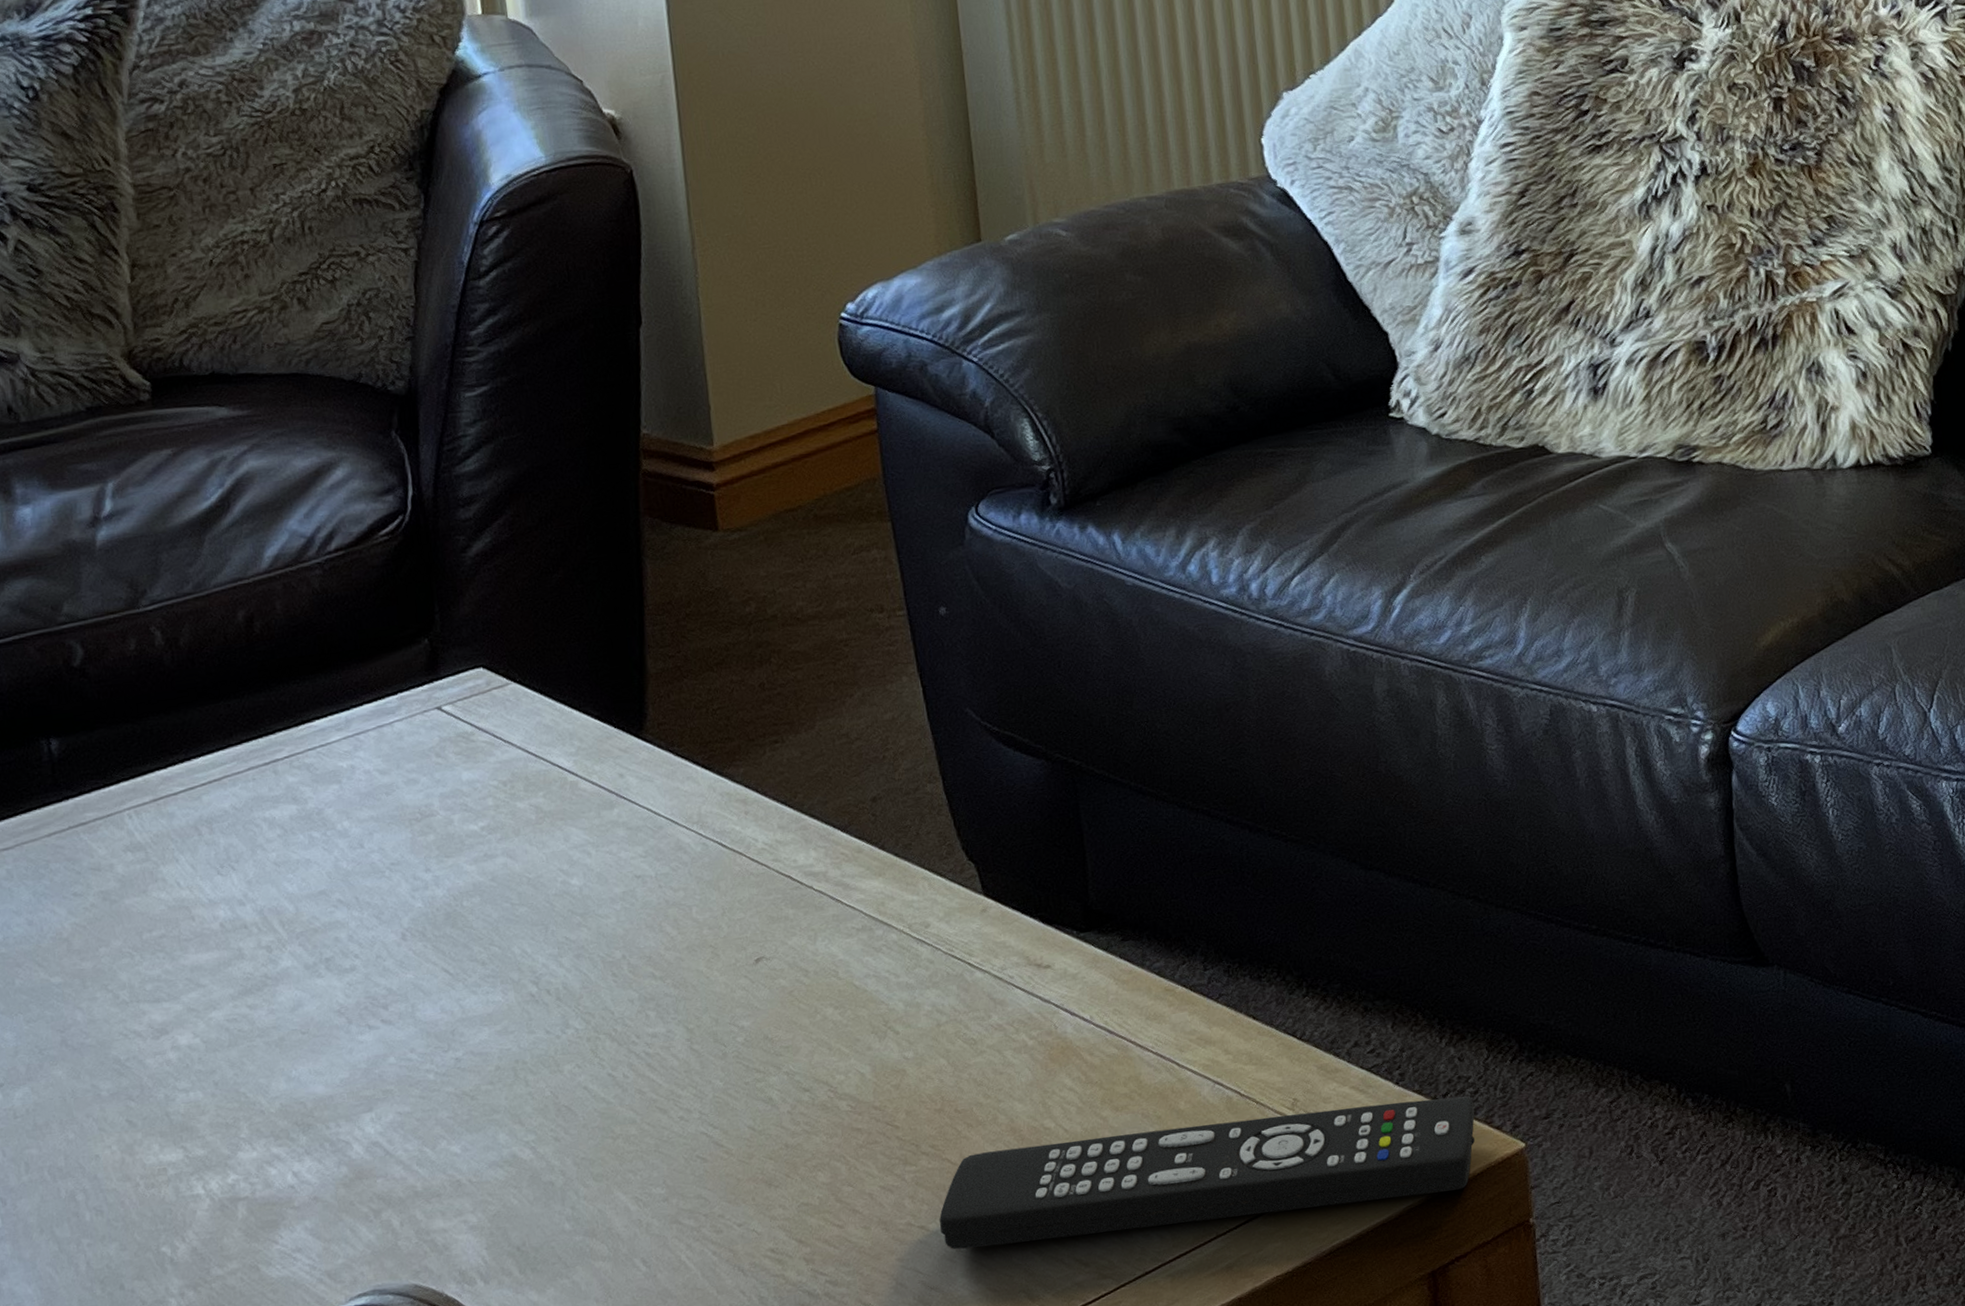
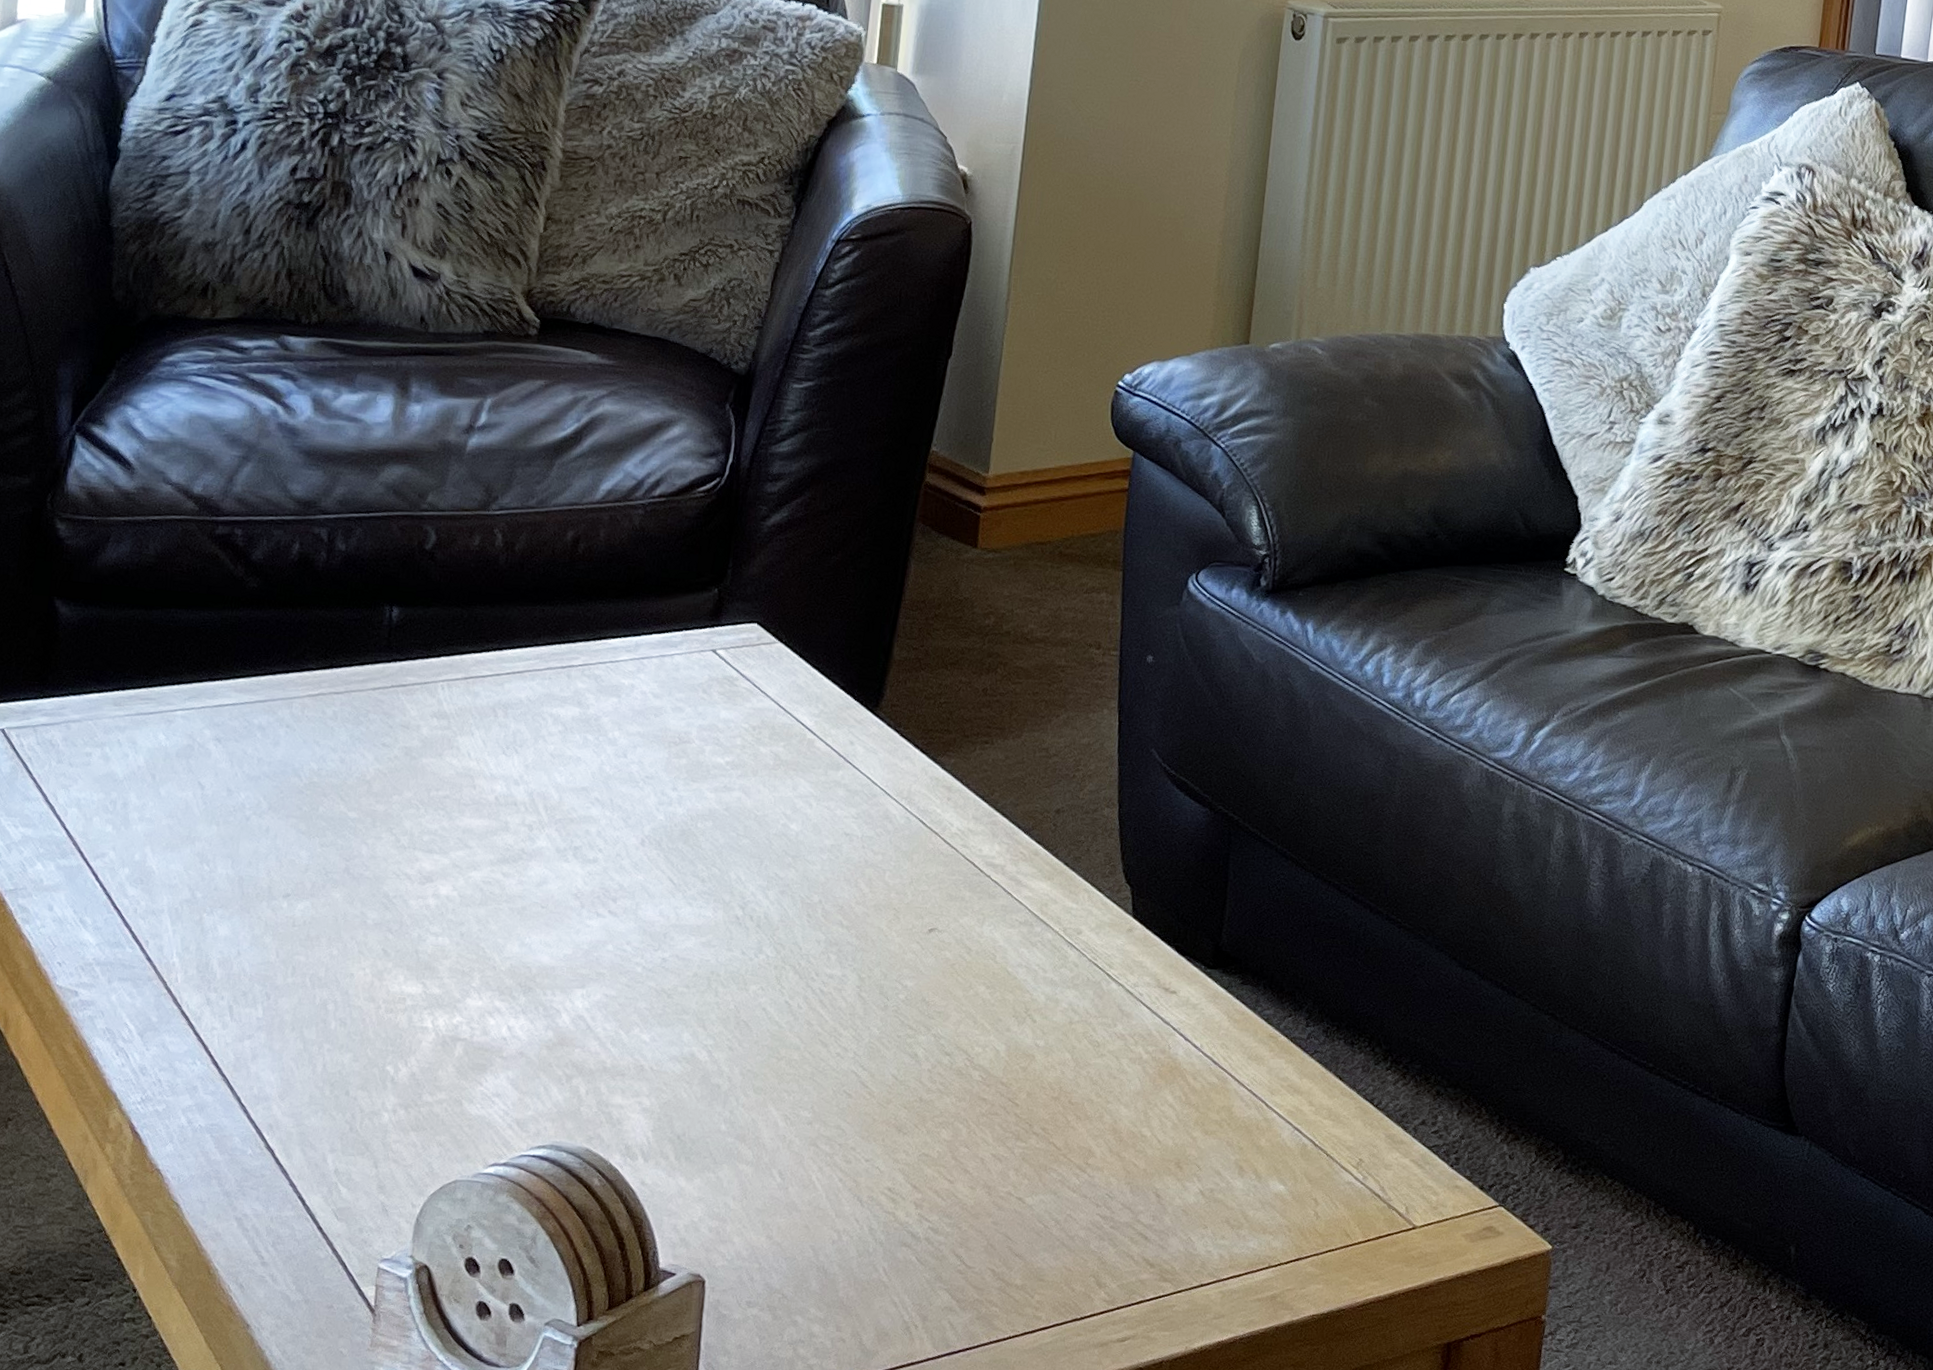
remote control: present [939,1096,1476,1250] -> none [1035,1144,1515,1275]

